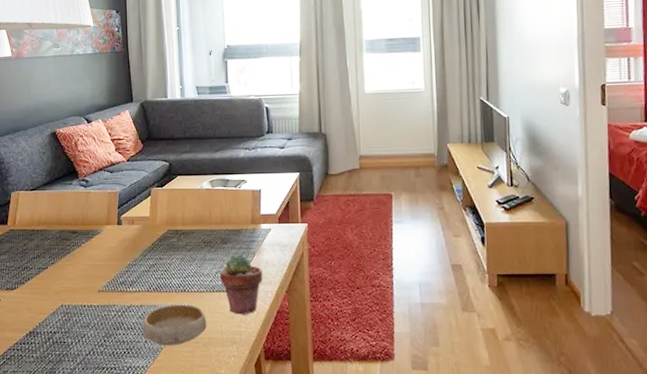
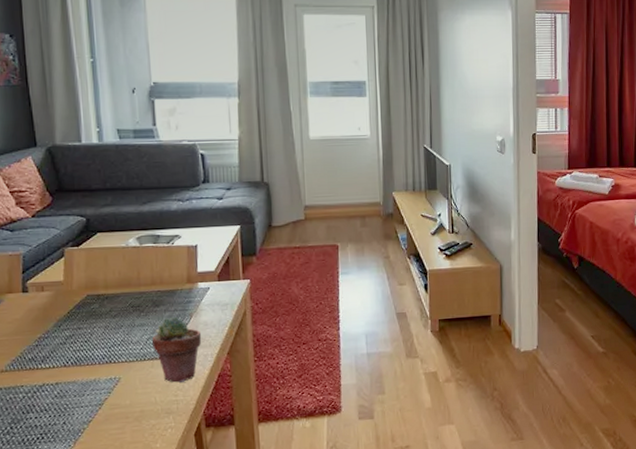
bowl: present [142,304,207,346] -> none [59,377,139,426]

